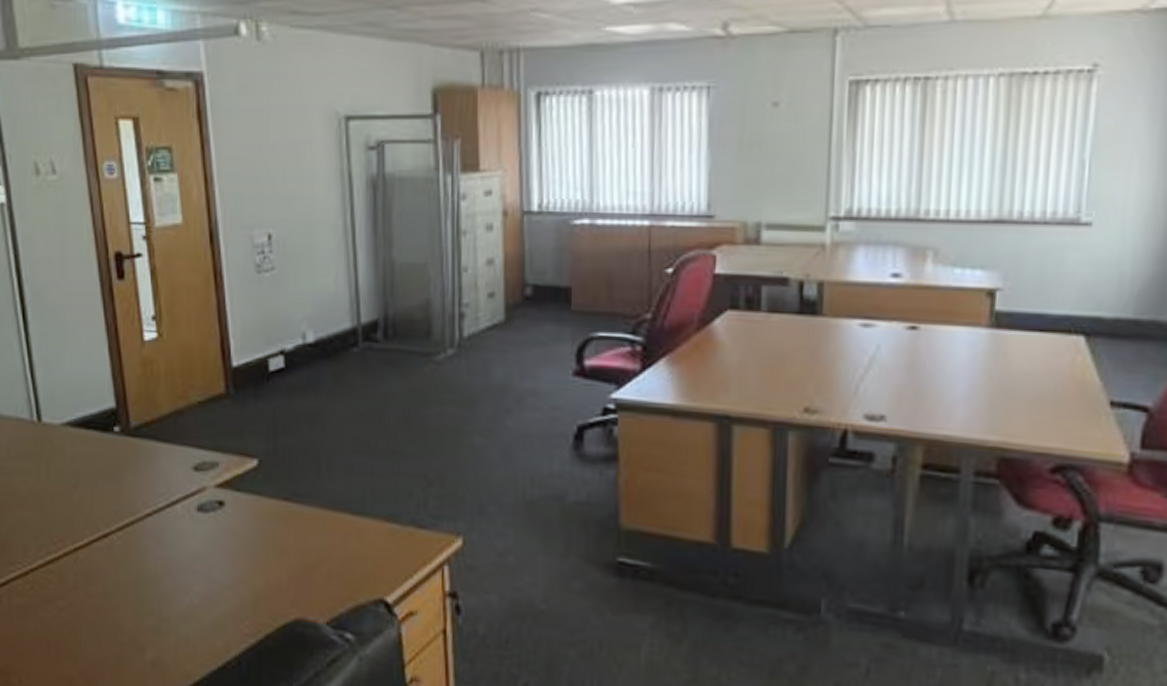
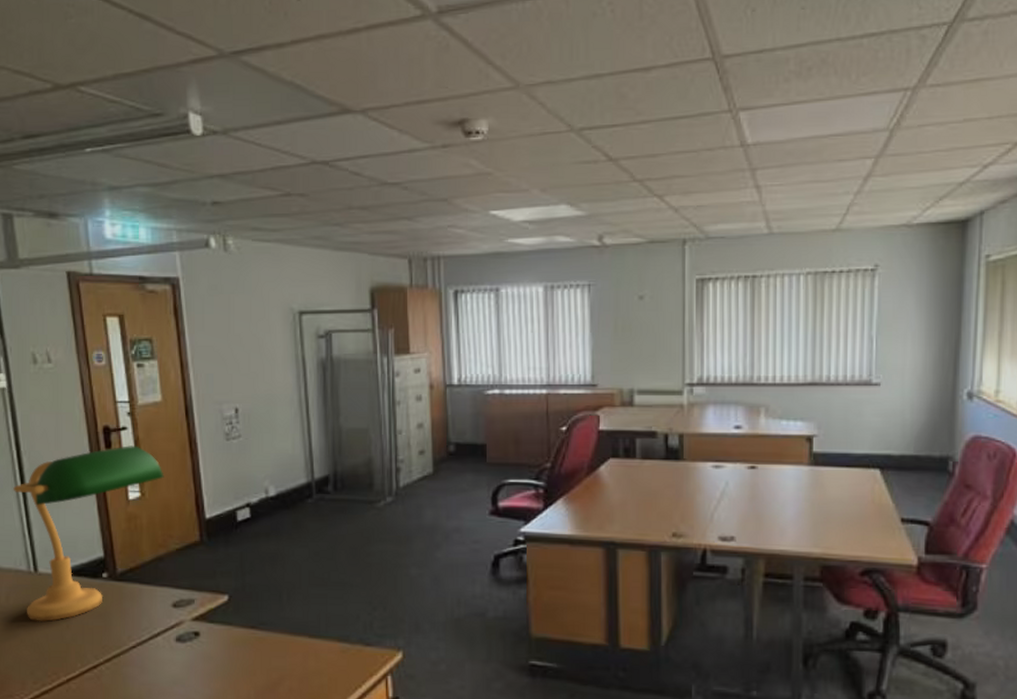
desk lamp: none [14,276,185,481] -> present [13,446,164,622]

